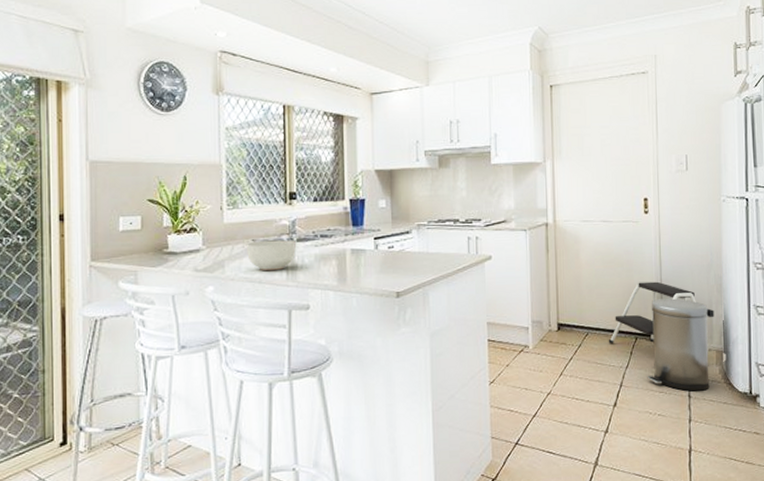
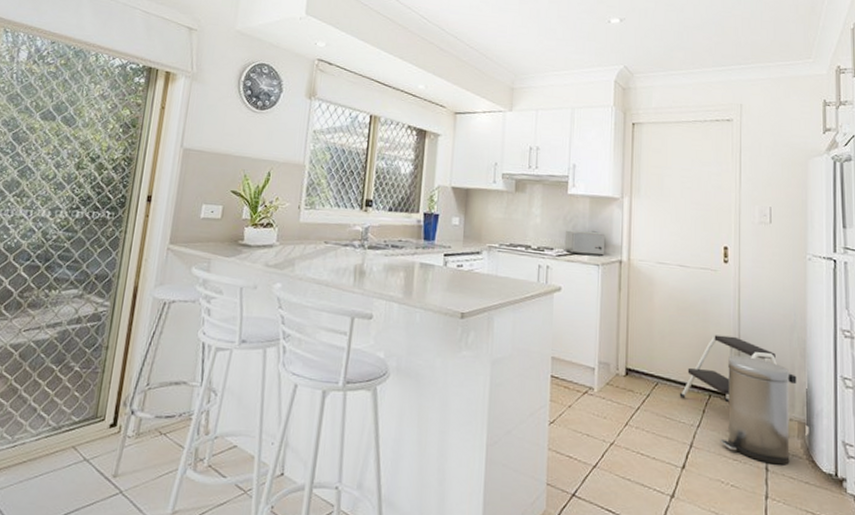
bowl: present [246,240,297,271] -> none [317,243,368,276]
toaster: none [491,199,530,223] -> present [564,230,605,257]

